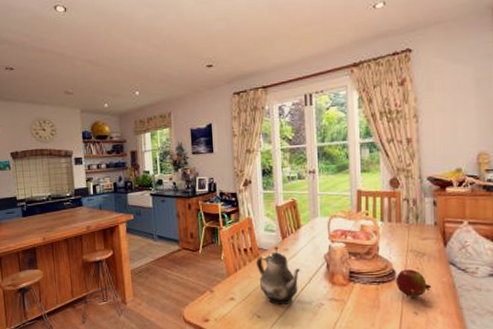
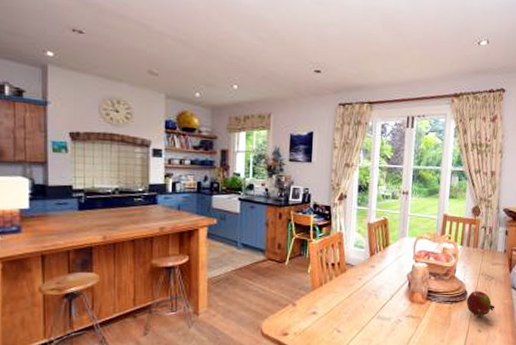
teapot: present [255,246,300,306] -> none [342,263,383,321]

